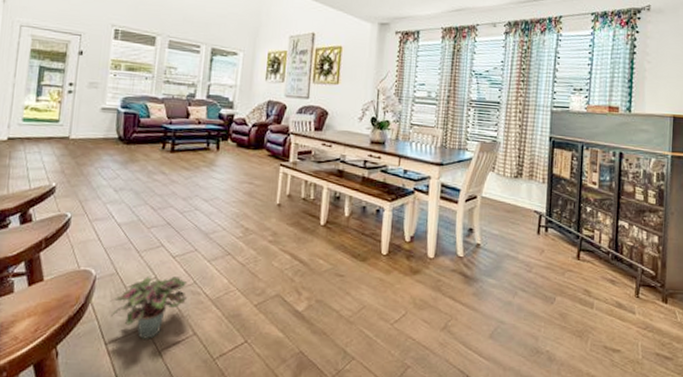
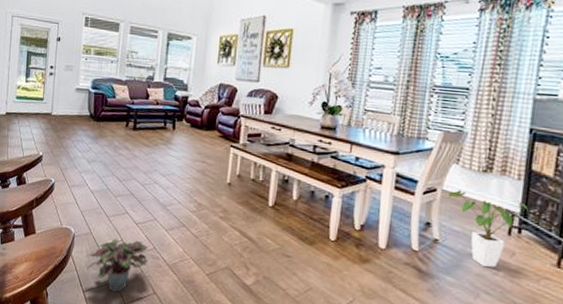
house plant: none [486,196,552,266] -> present [447,190,528,268]

